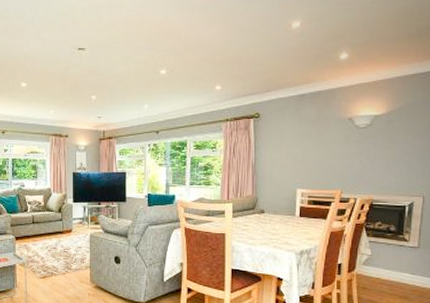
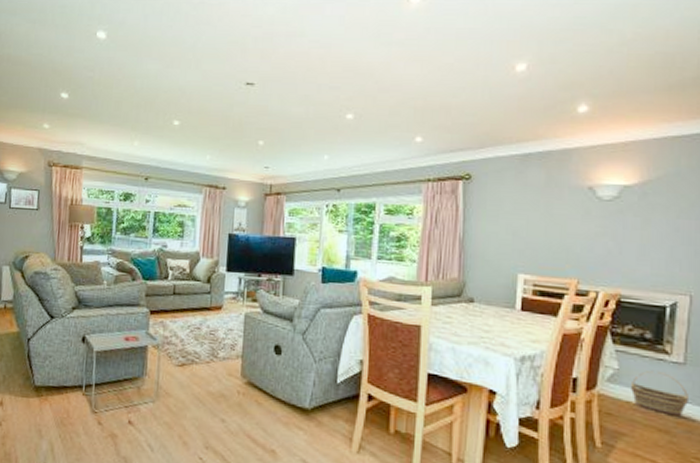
basket: none [380,255,421,286] -> present [631,371,688,417]

